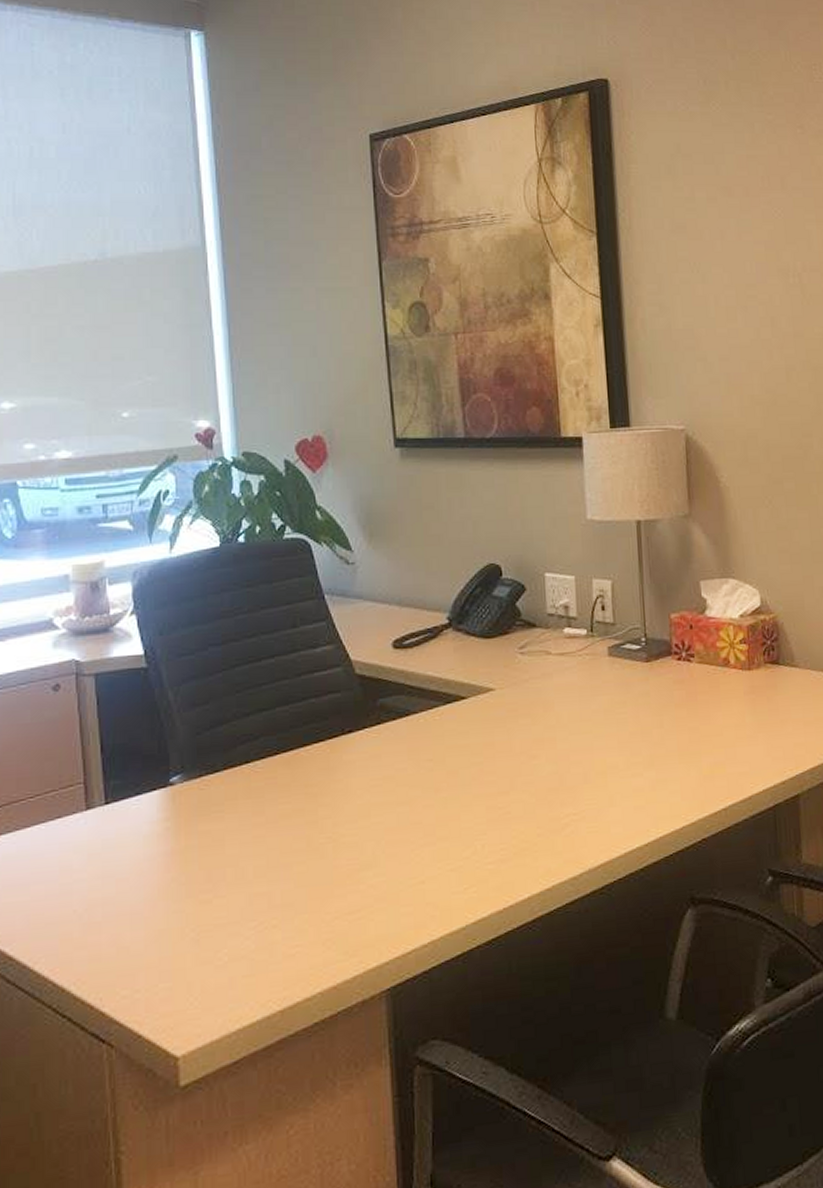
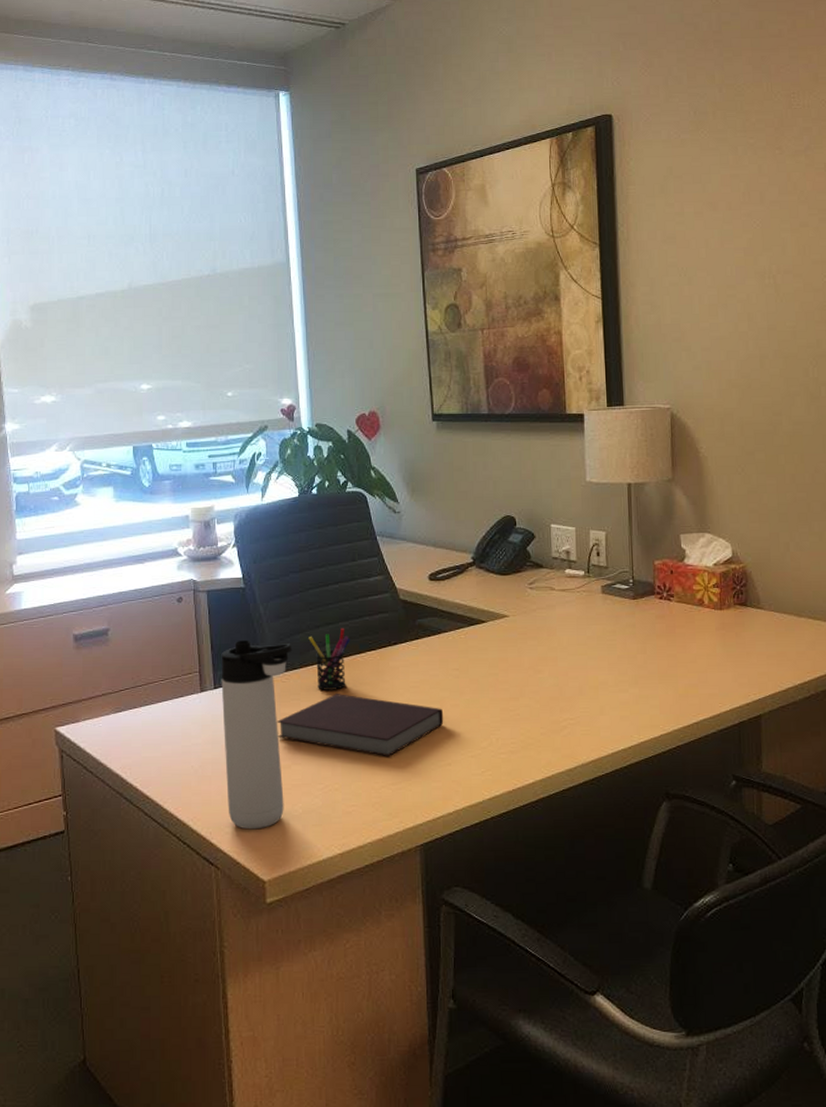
thermos bottle: none [114,736,213,990] -> present [221,639,292,830]
notebook: none [193,800,415,879] -> present [277,694,444,757]
pen holder: none [235,714,291,798] -> present [308,627,350,690]

